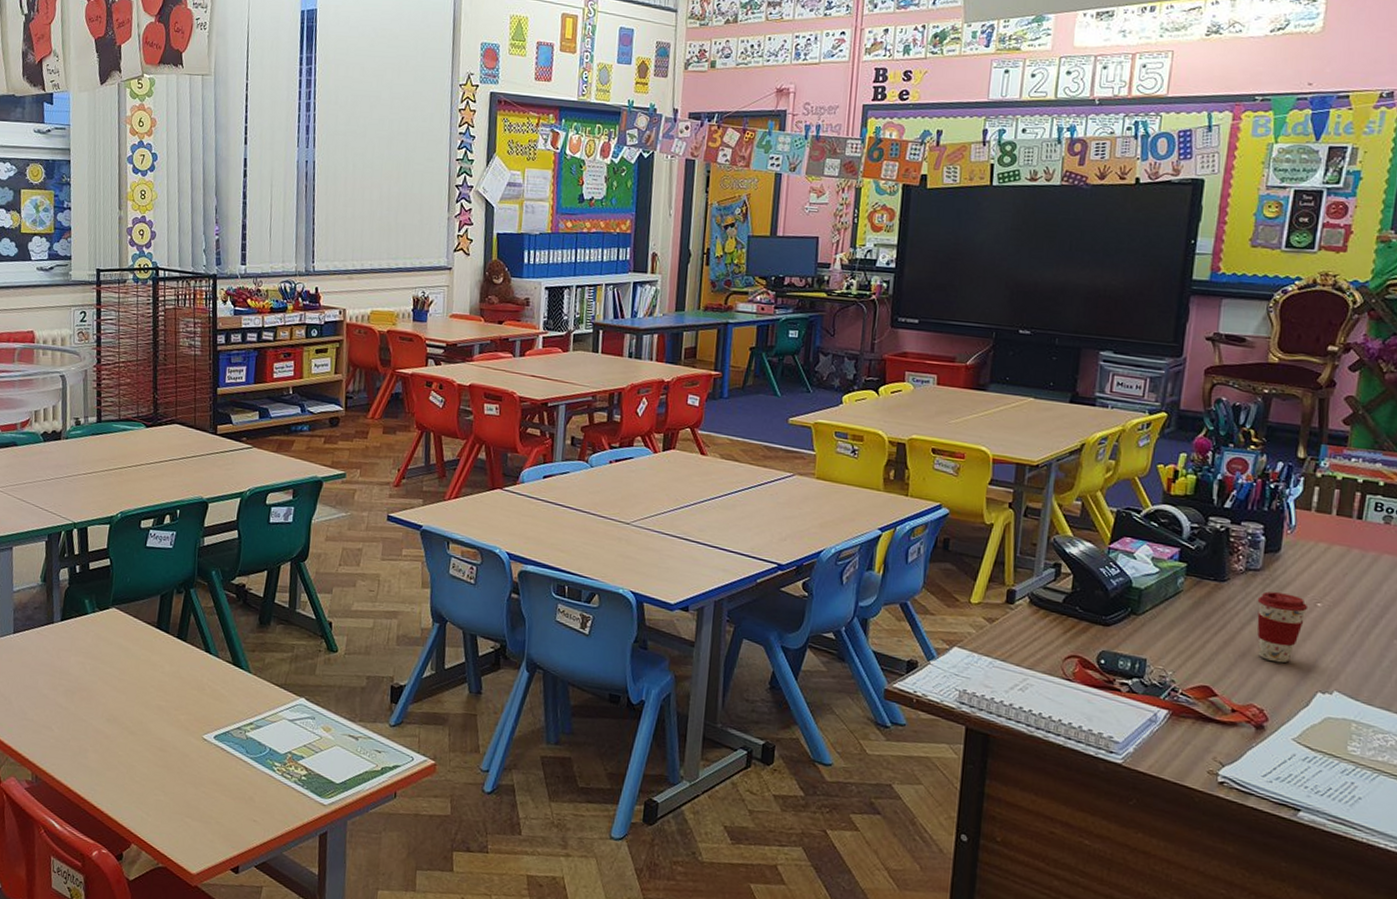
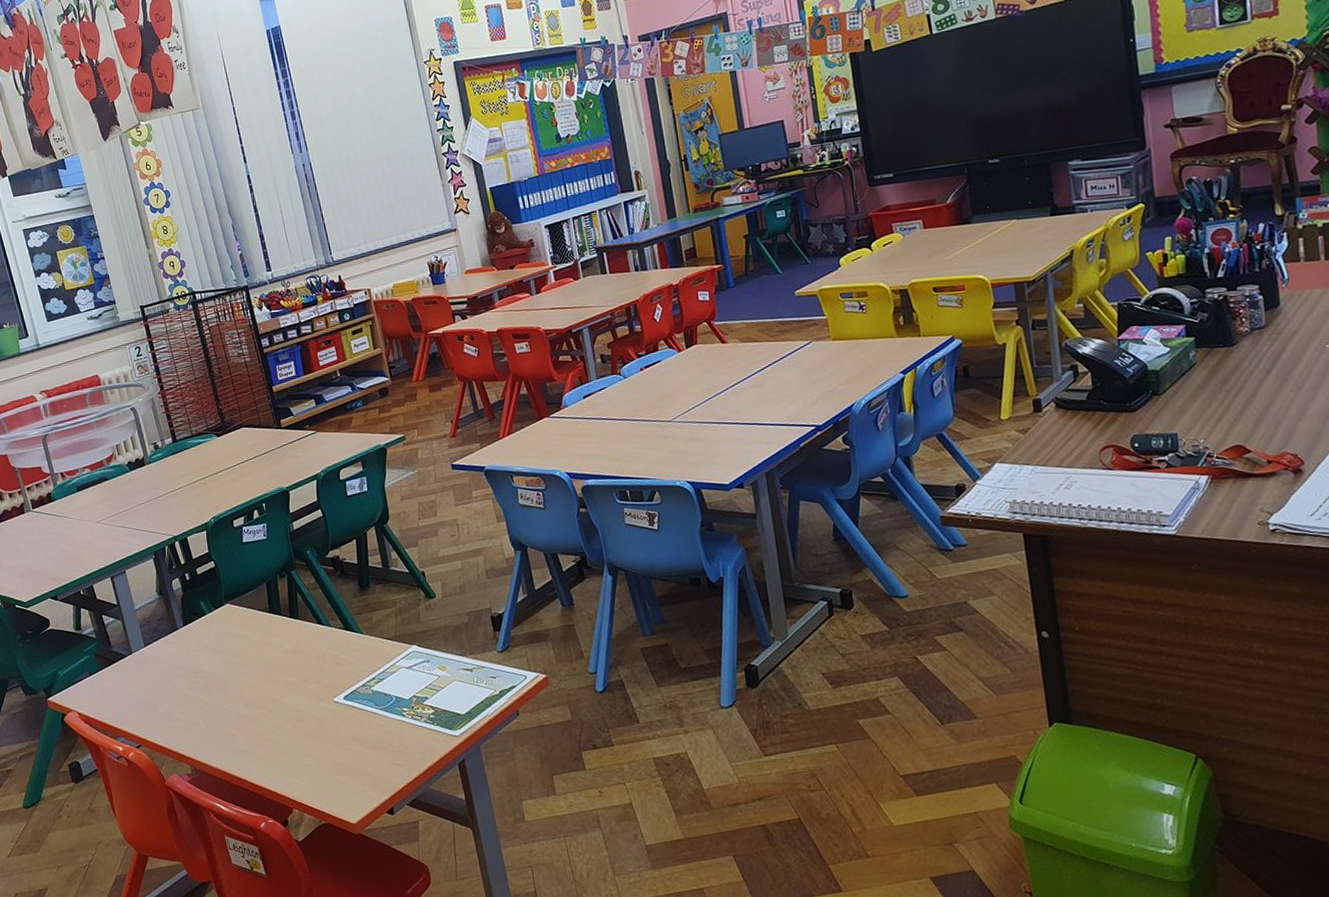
coffee cup: present [1257,591,1309,663] -> none [1268,342,1318,409]

